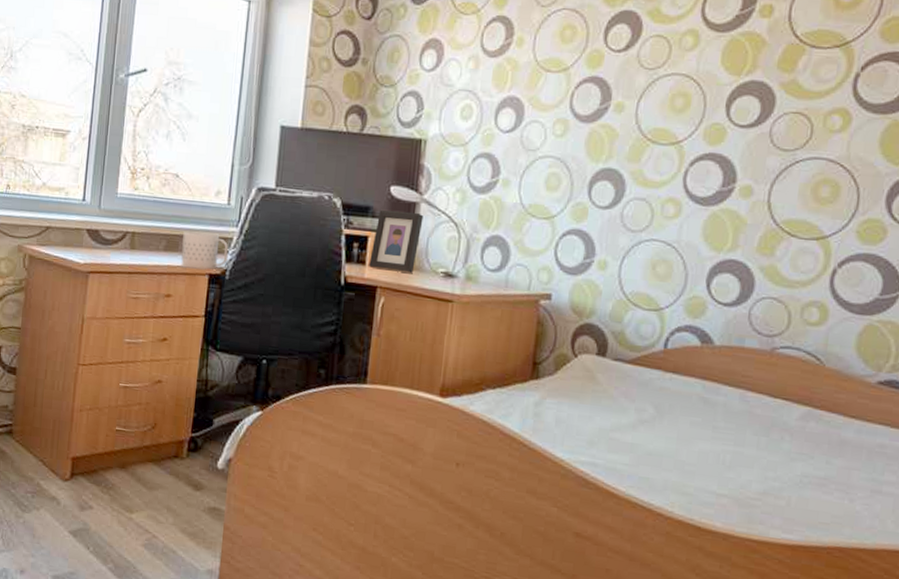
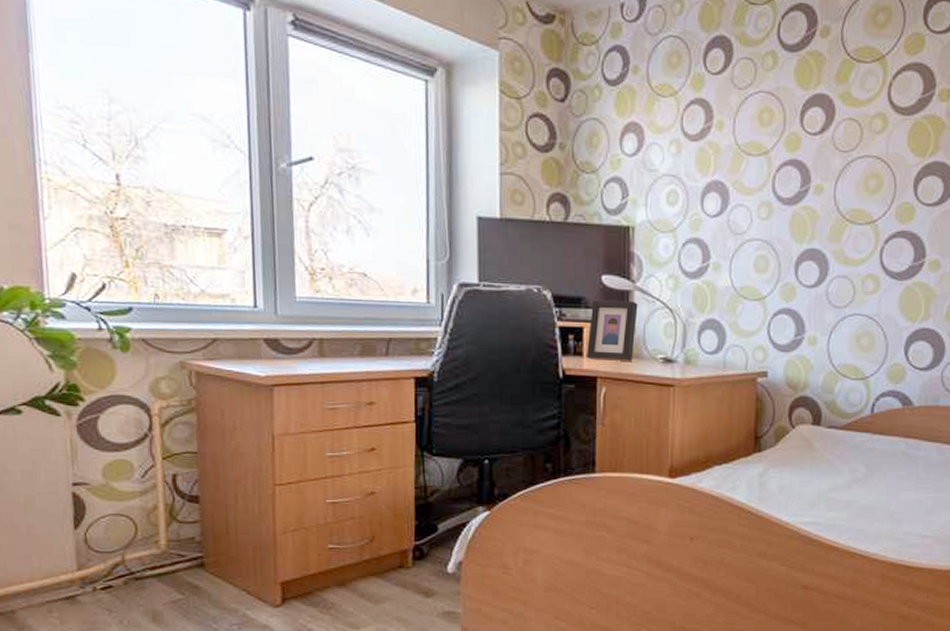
mug: present [181,231,229,270] -> none [380,333,434,373]

